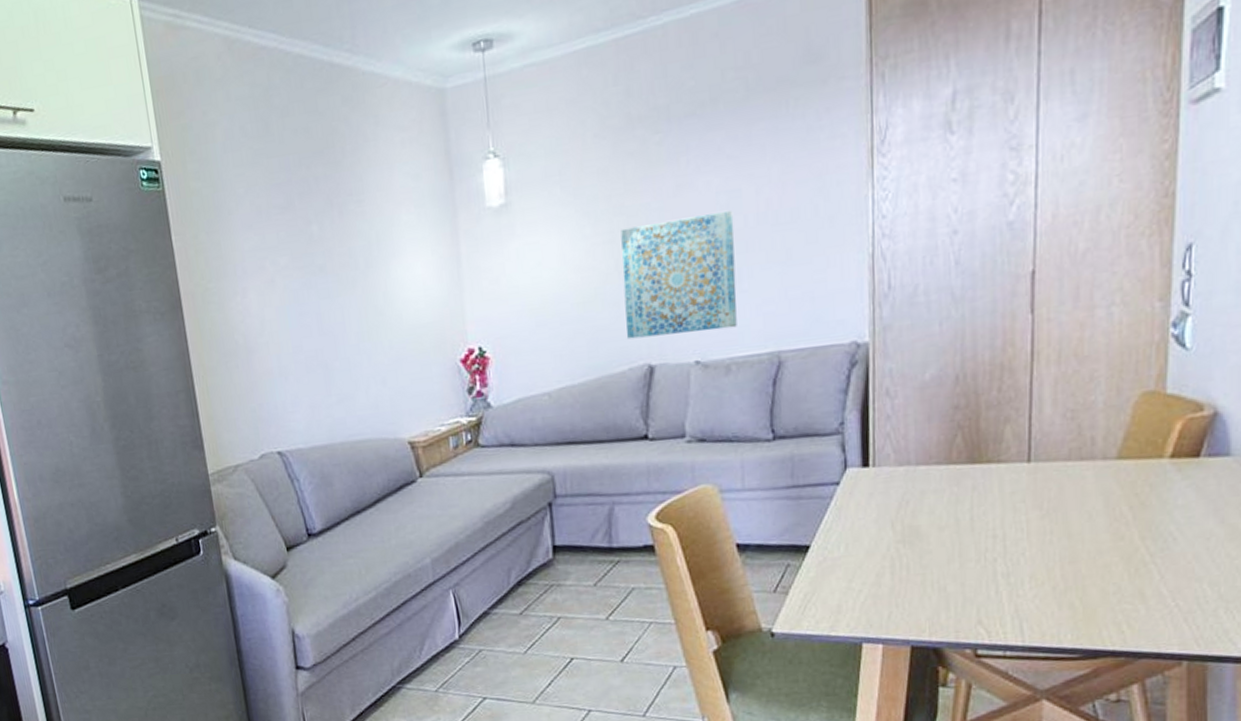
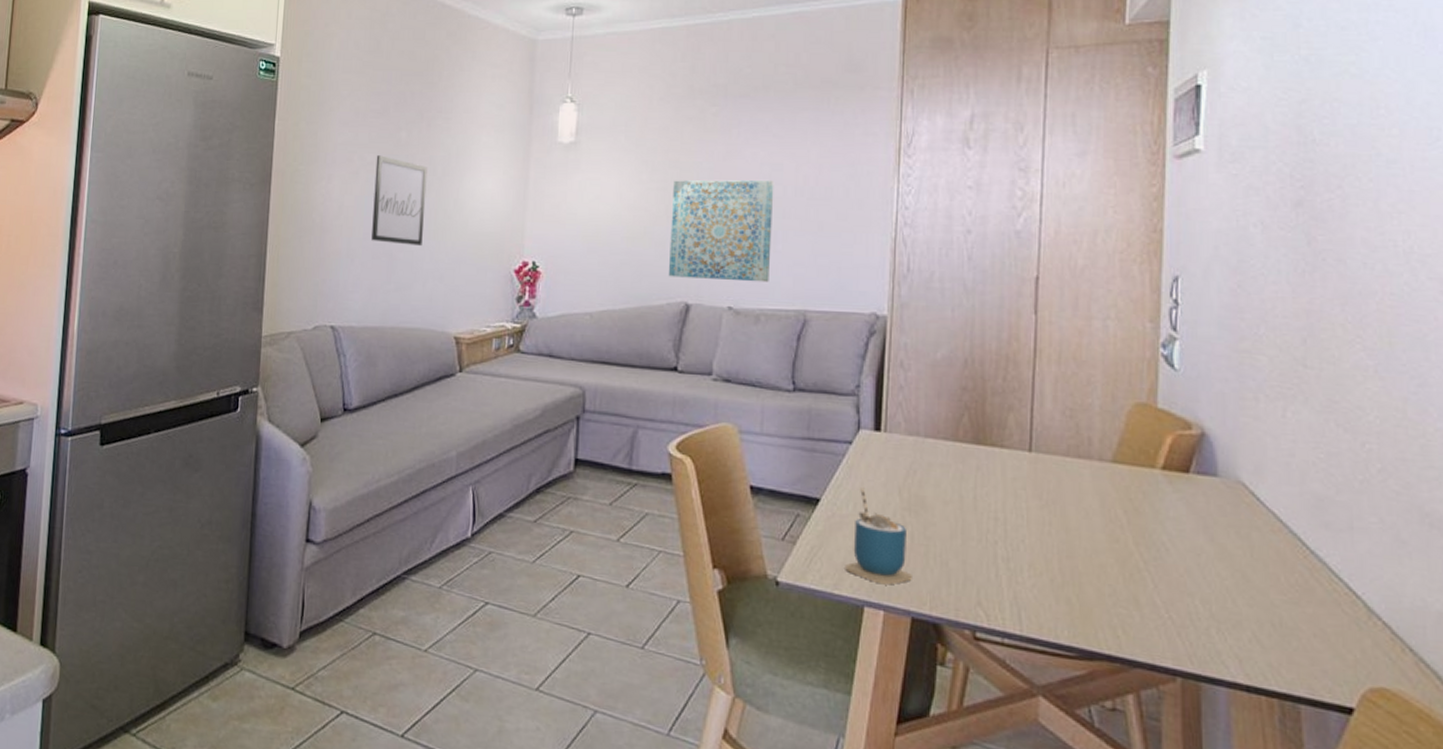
wall art: none [290,256,357,354] -> present [371,155,428,247]
cup: none [840,527,910,619] -> present [845,488,912,585]

